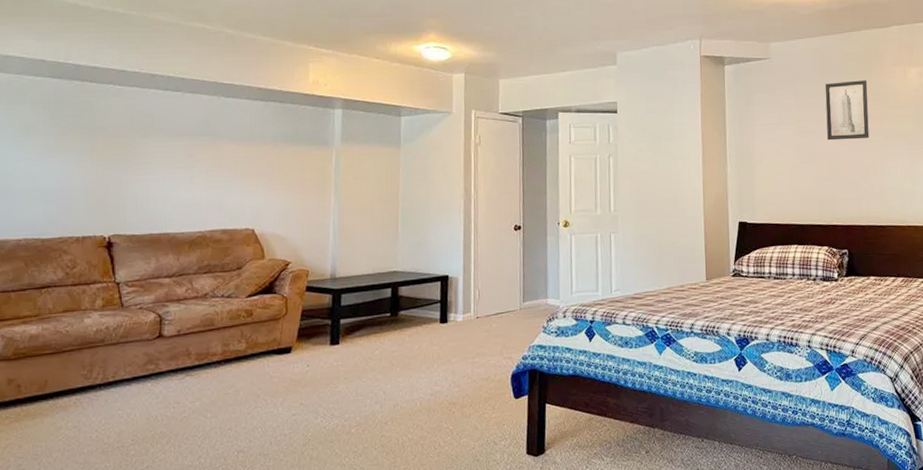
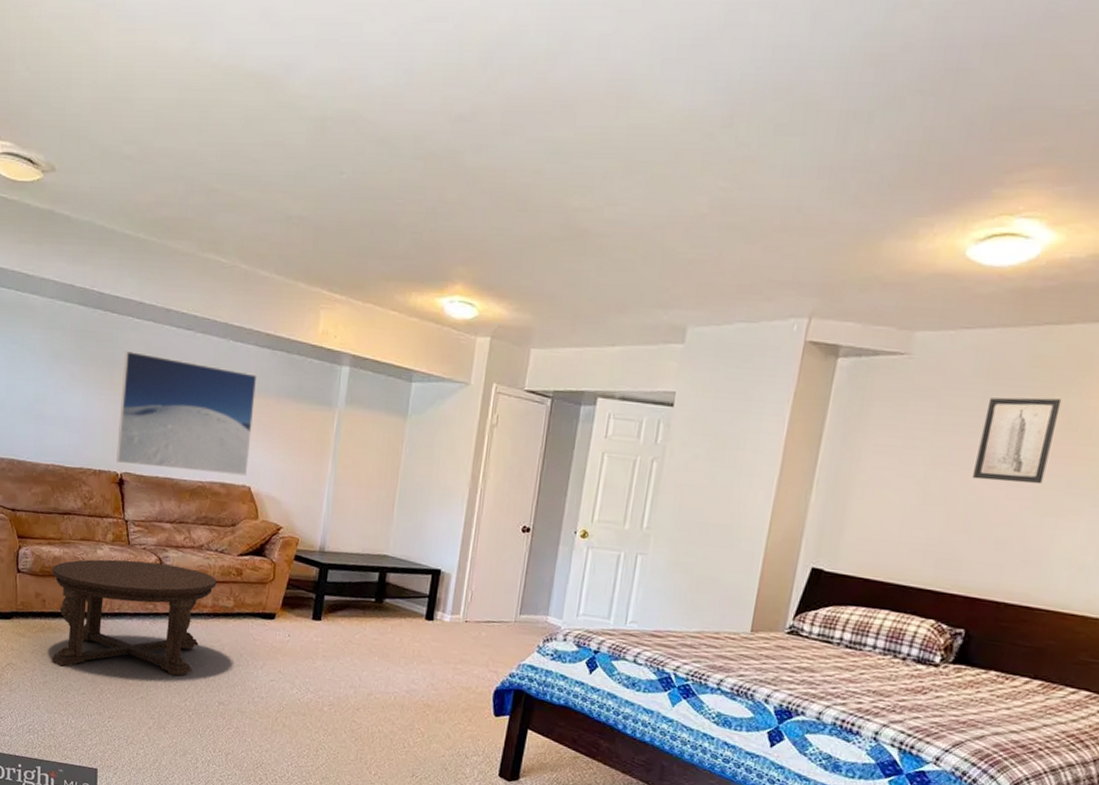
coffee table: none [28,319,226,455] -> present [51,559,217,677]
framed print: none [103,117,252,227] -> present [116,351,258,476]

